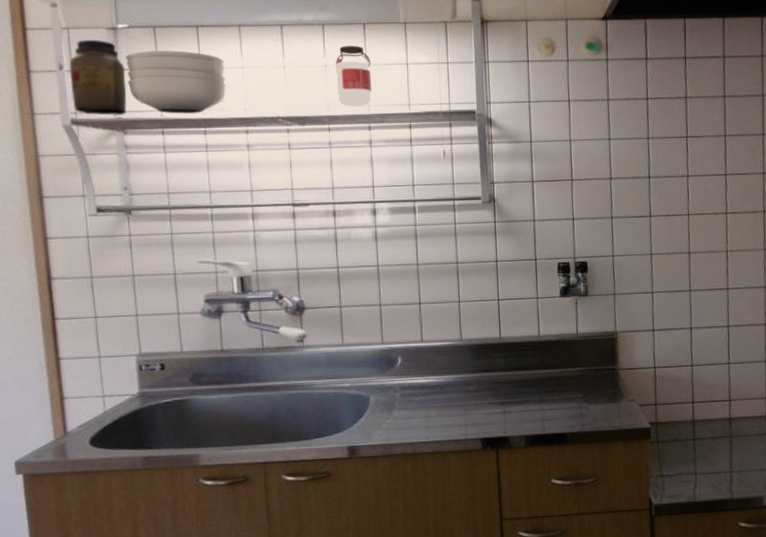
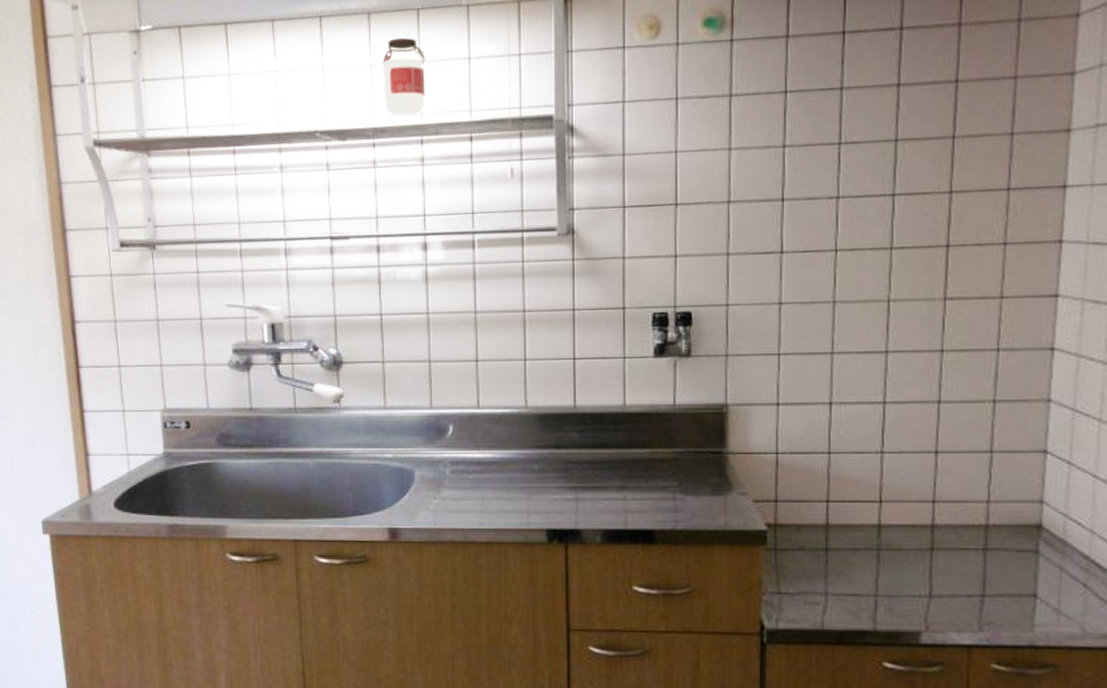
jar: present [70,39,127,116] -> none [92,45,151,135]
bowl: present [125,50,226,114] -> none [148,54,257,131]

